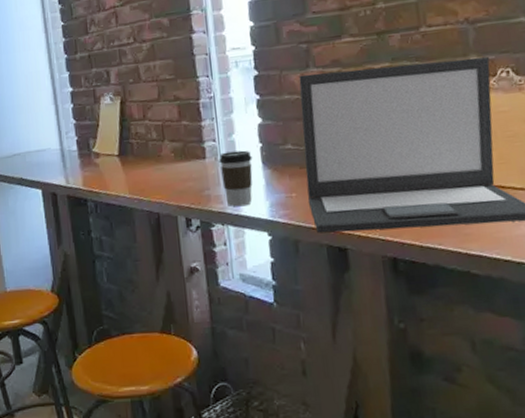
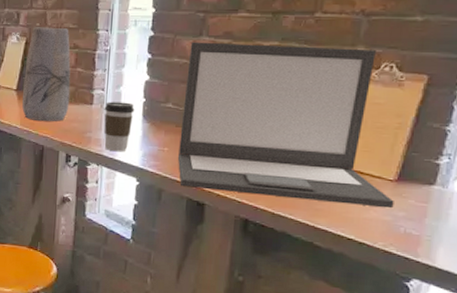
vase: none [124,80,181,187] -> present [21,27,71,122]

